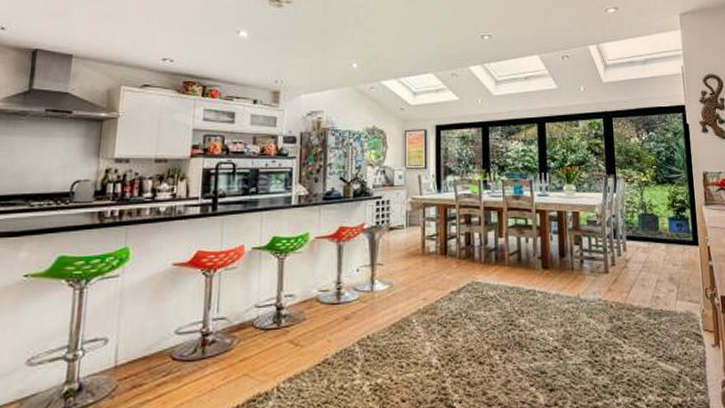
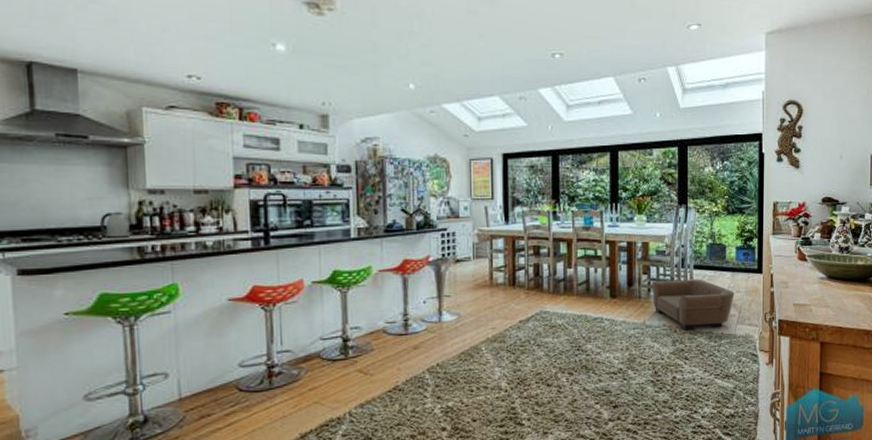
dog bed: none [584,250,672,306] -> present [652,279,735,330]

